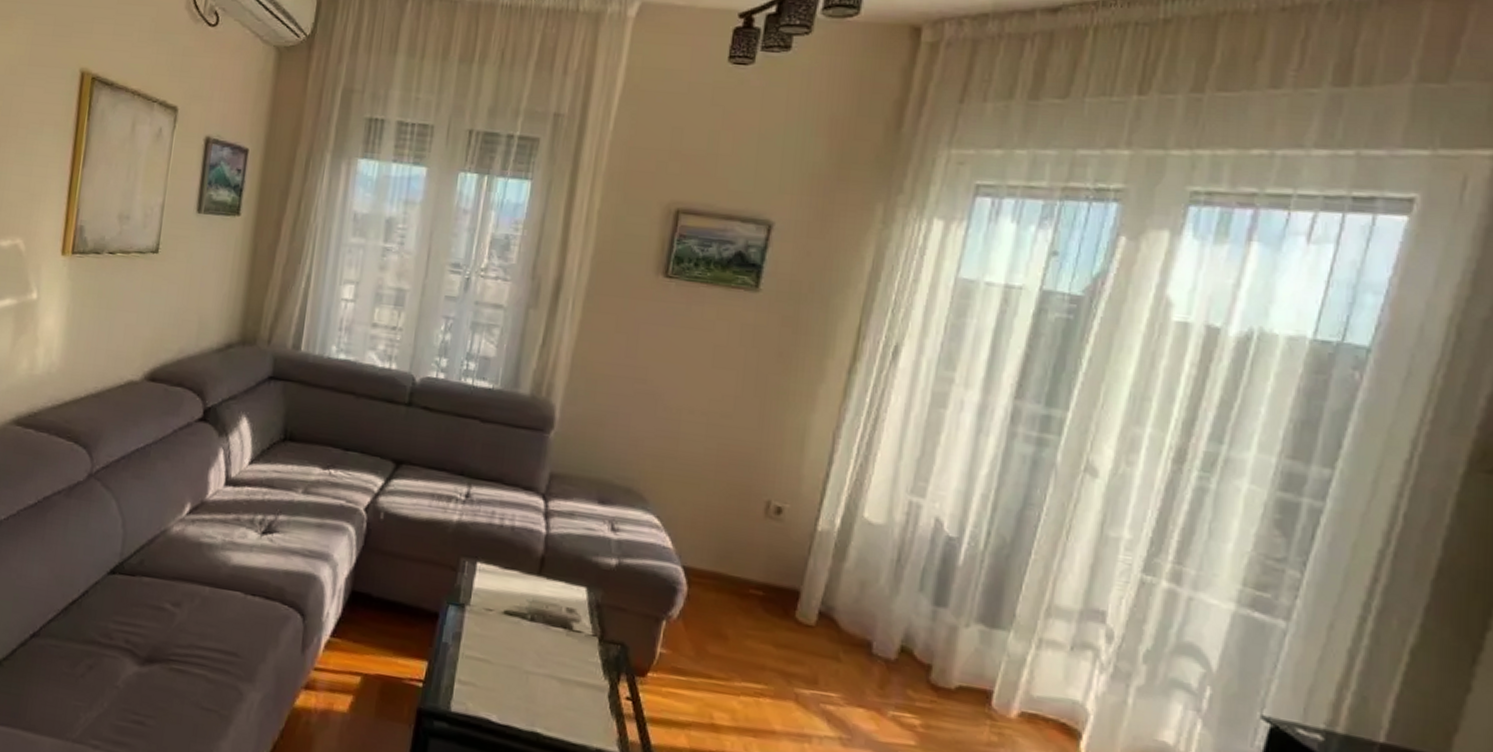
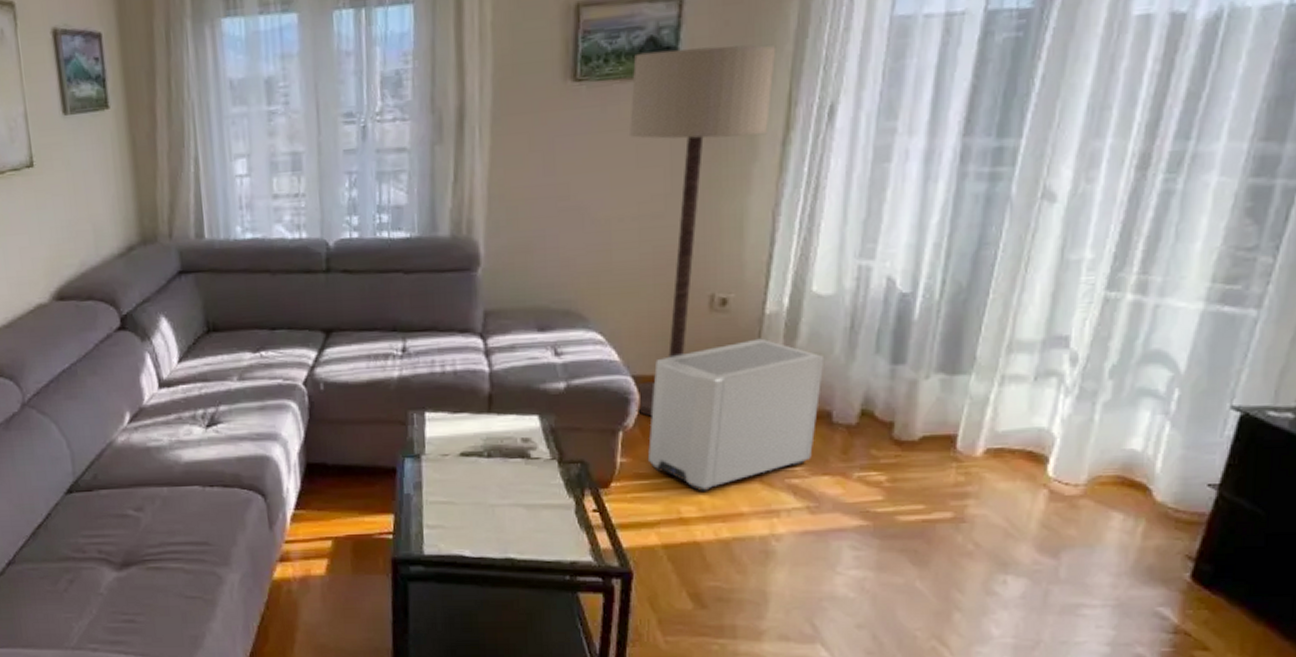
floor lamp: none [682,264,851,611] -> present [630,44,777,417]
air purifier: none [688,553,870,702] -> present [648,338,825,493]

